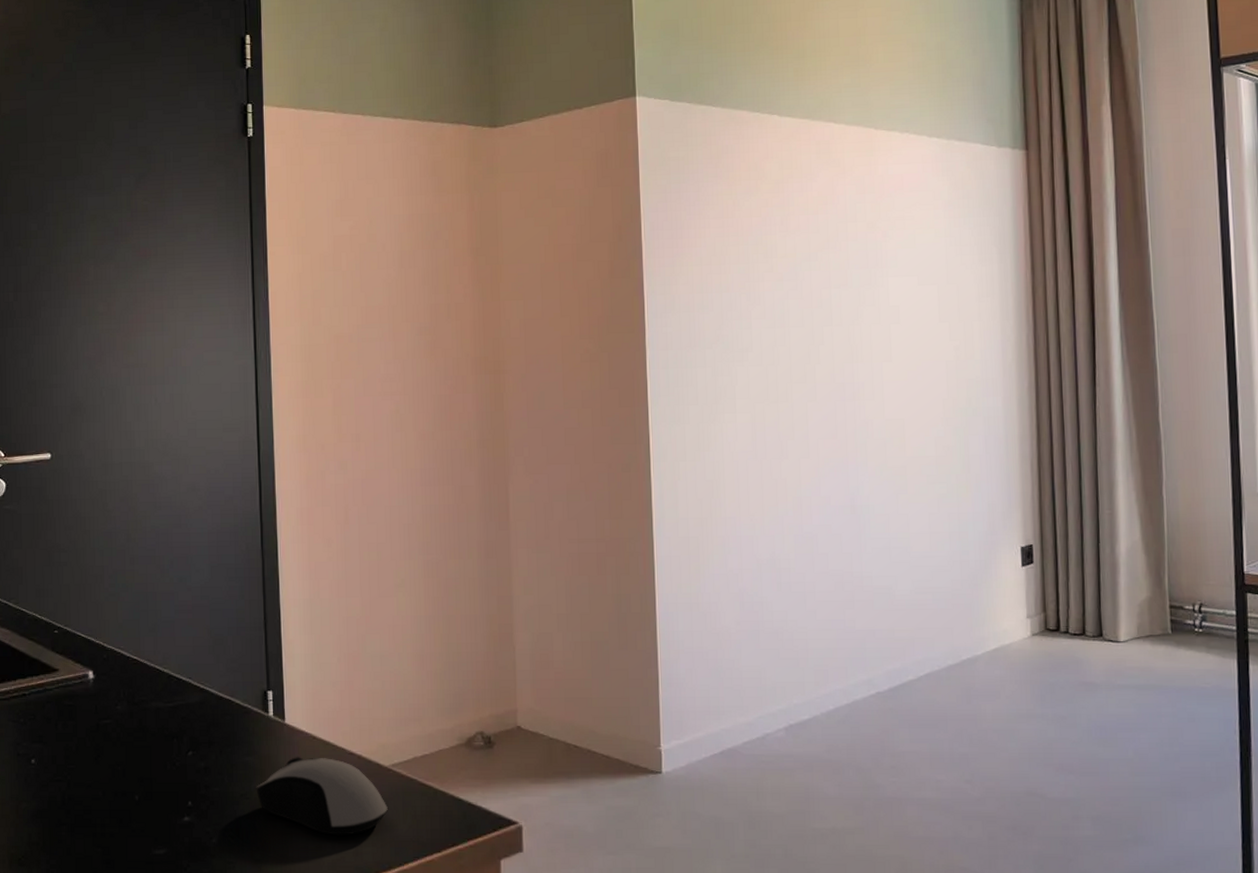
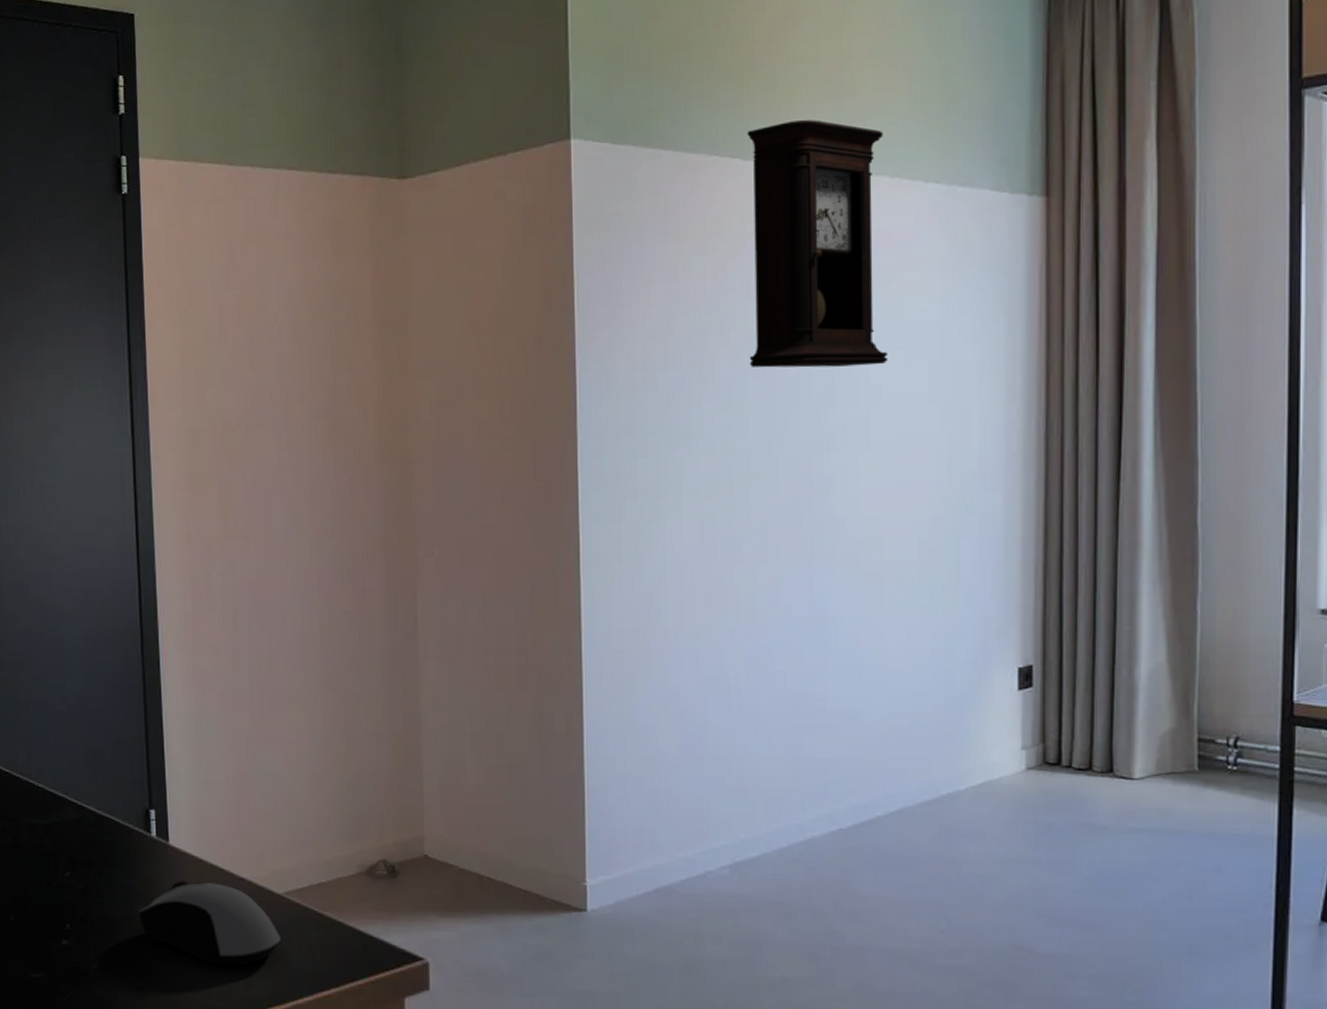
pendulum clock: none [782,83,904,291] -> present [747,119,889,368]

